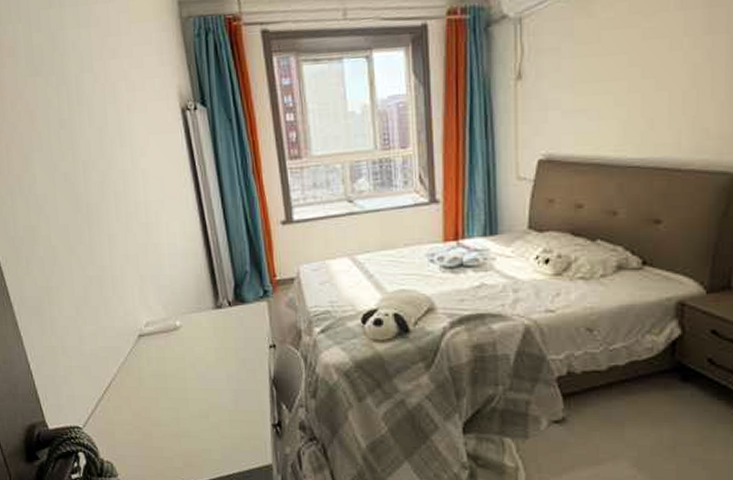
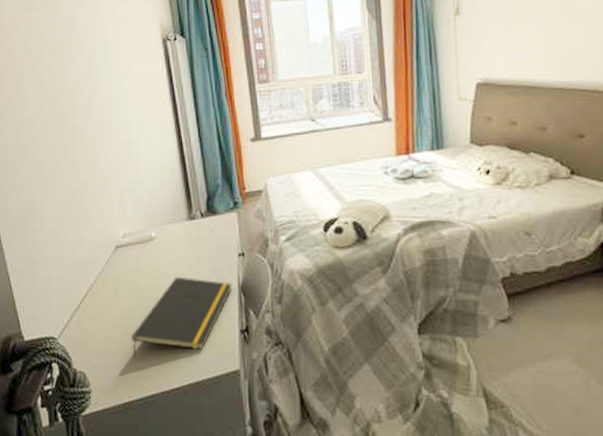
notepad: none [158,368,263,448] -> present [131,277,232,356]

